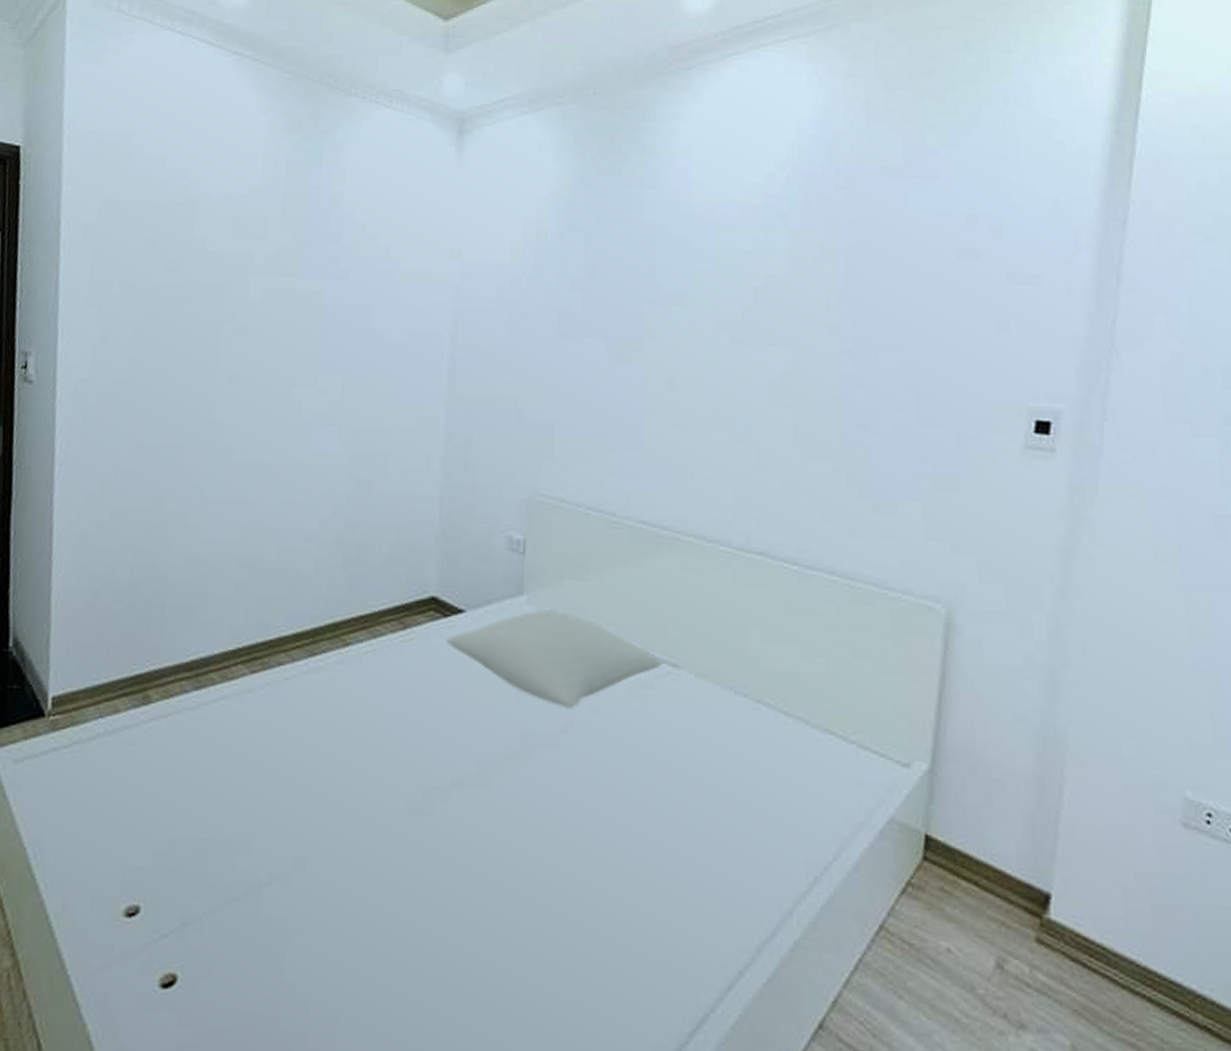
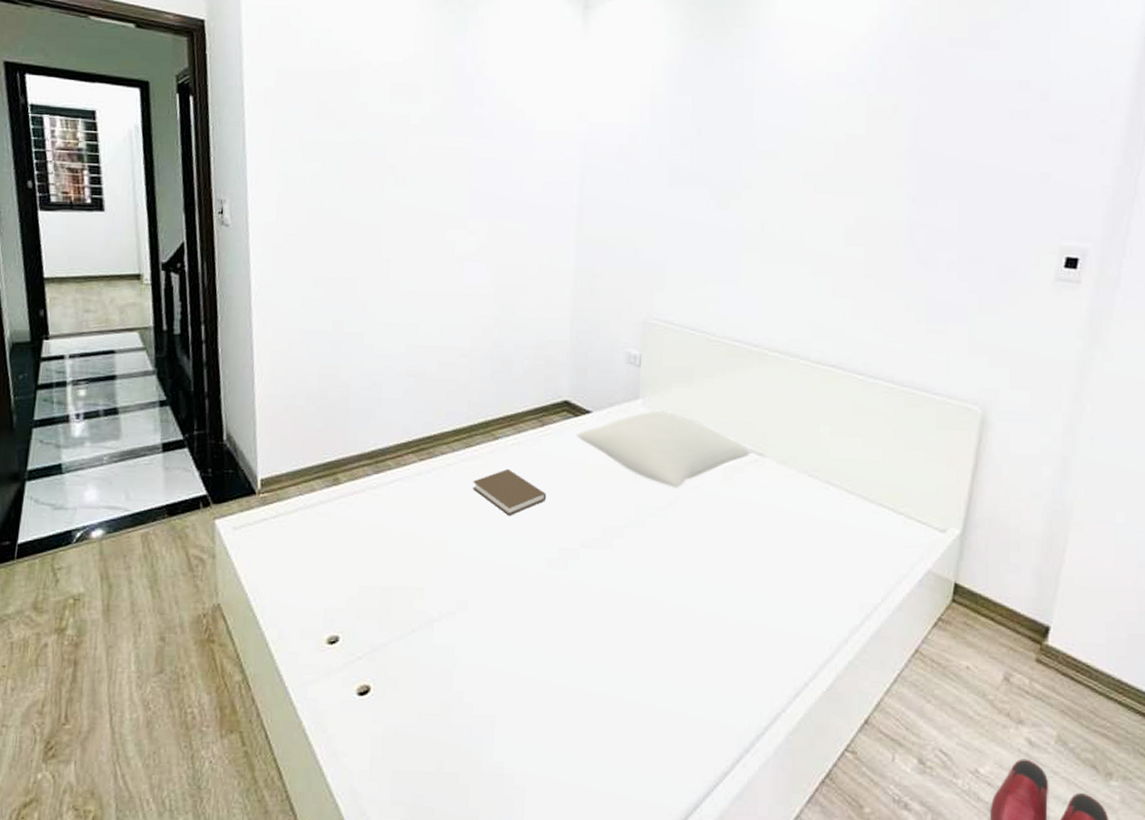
book: none [316,683,408,744] -> present [473,468,547,515]

